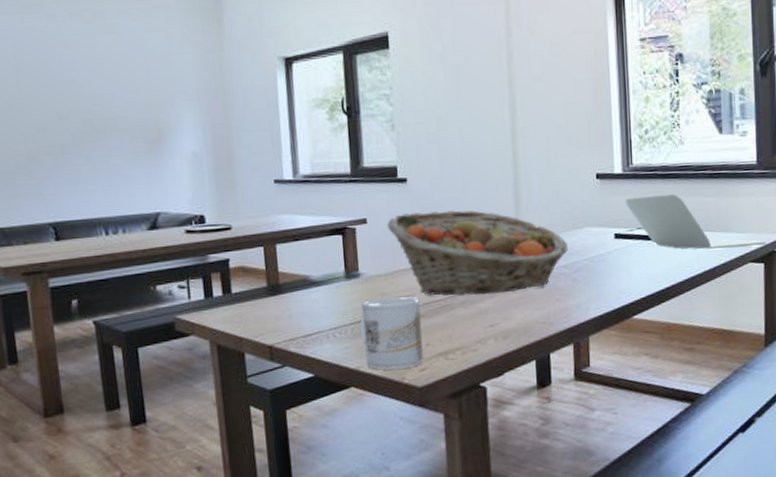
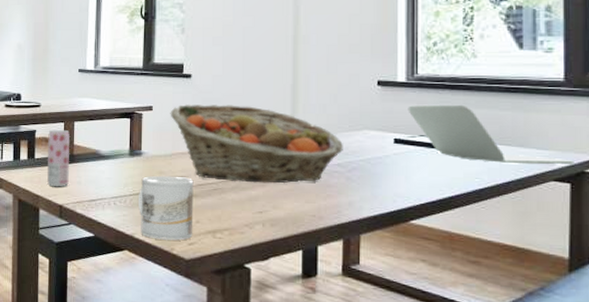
beverage can: none [245,255,277,325] -> present [47,130,71,186]

